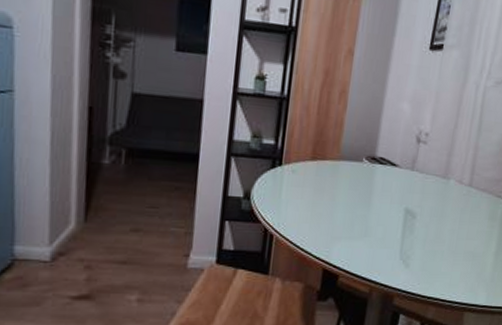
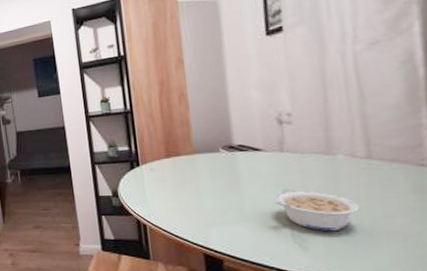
legume: none [394,209,453,249] -> present [274,190,359,231]

